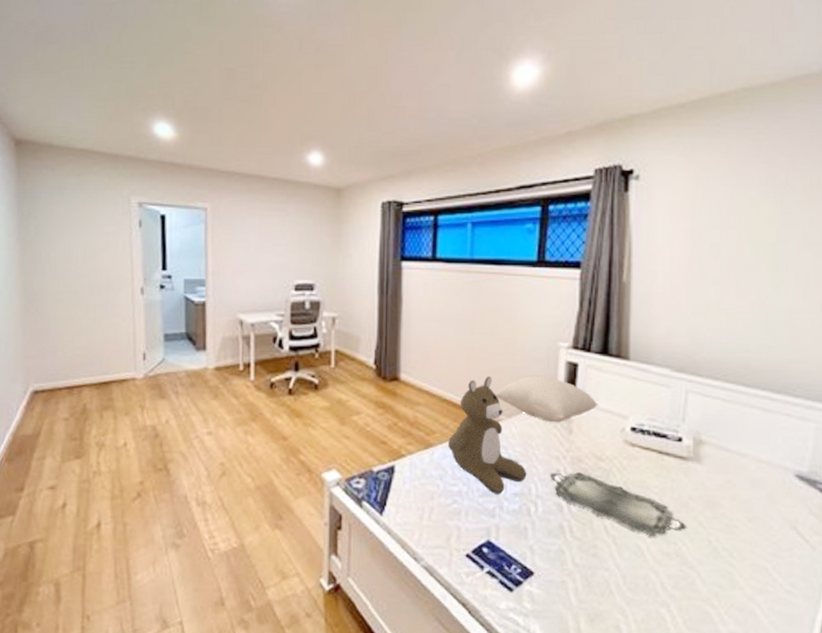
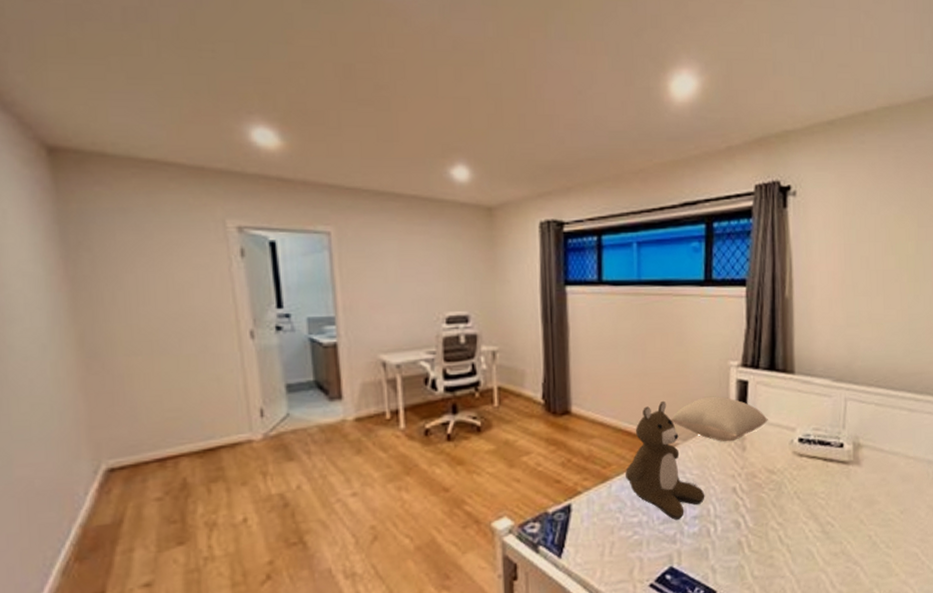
serving tray: present [549,472,687,537] -> none [726,488,851,540]

